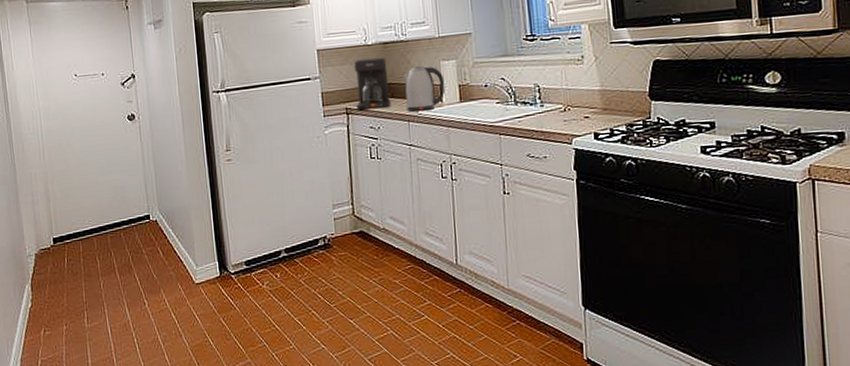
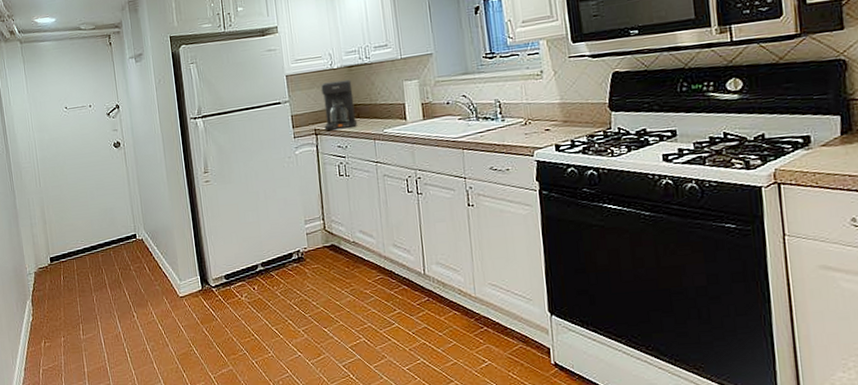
kettle: present [404,65,445,112] -> none [369,86,409,131]

